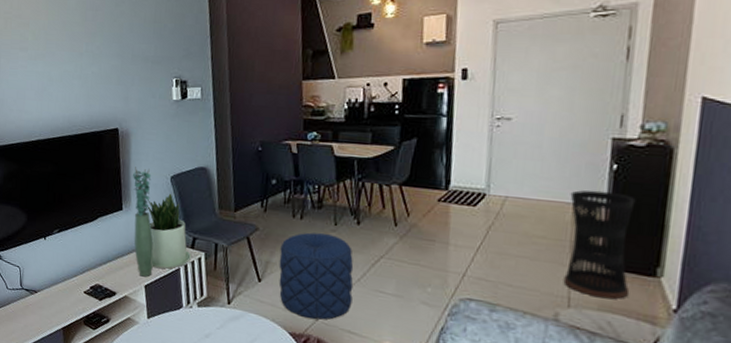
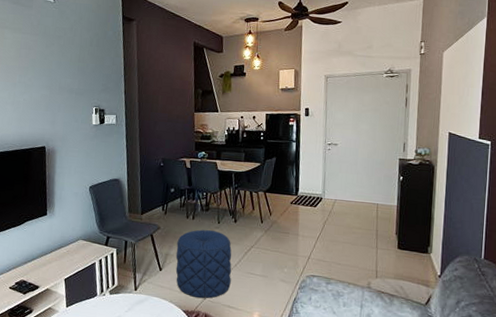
vase: present [133,167,154,277] -> none [56,179,74,272]
planter: present [147,193,191,269] -> none [68,200,105,264]
umbrella stand: present [563,190,636,299] -> none [373,194,414,270]

